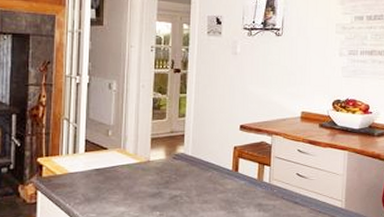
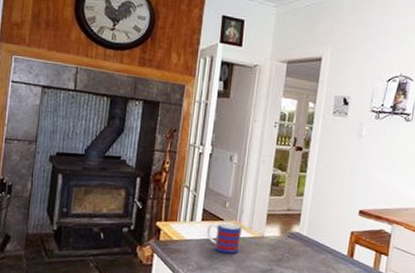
mug: none [91,151,127,182] -> present [206,222,242,254]

